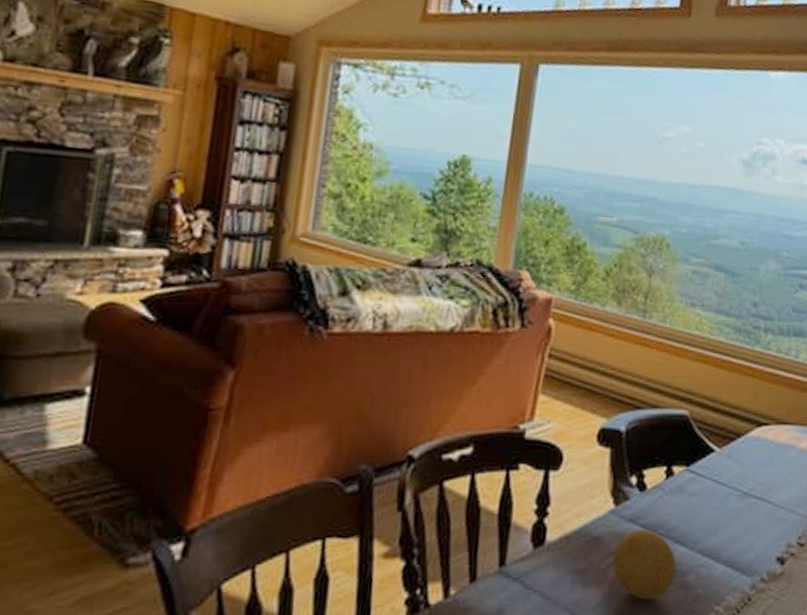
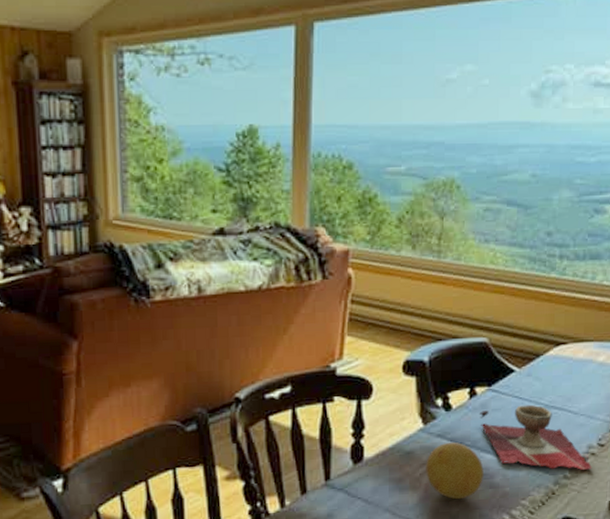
decorative bowl: none [674,491,792,573] -> present [479,404,593,470]

